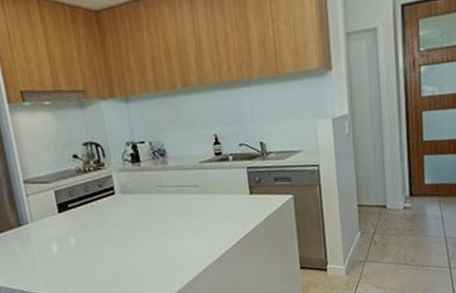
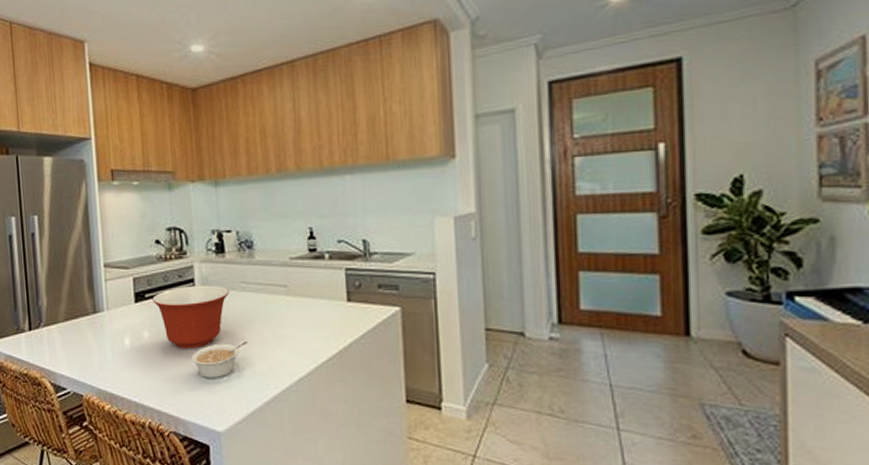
mixing bowl: none [75,190,148,249] -> present [152,285,230,349]
legume: none [117,236,167,272] -> present [191,342,247,379]

